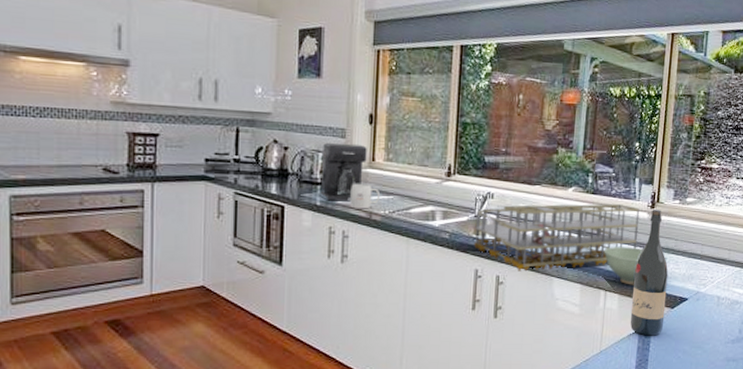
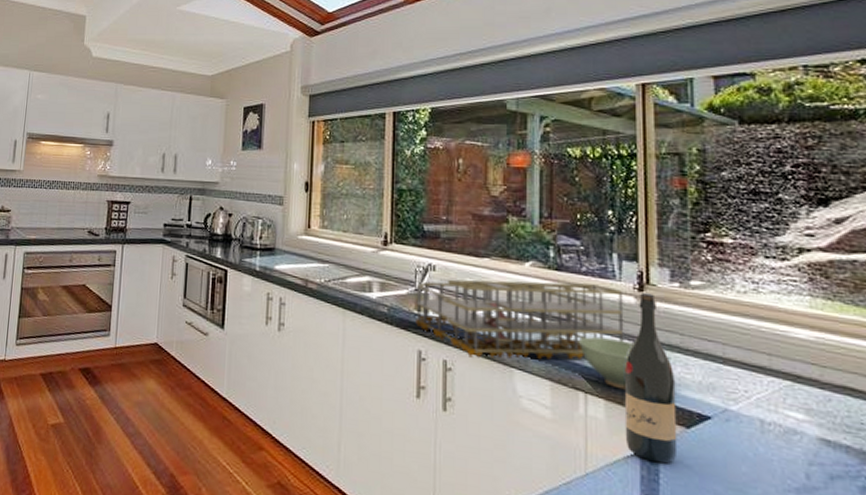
coffee maker: present [320,142,367,203] -> none [259,209,303,269]
mug: present [350,183,381,209] -> none [287,249,316,277]

